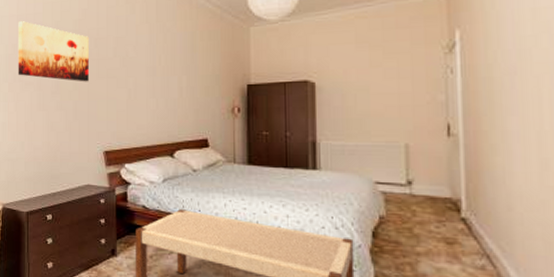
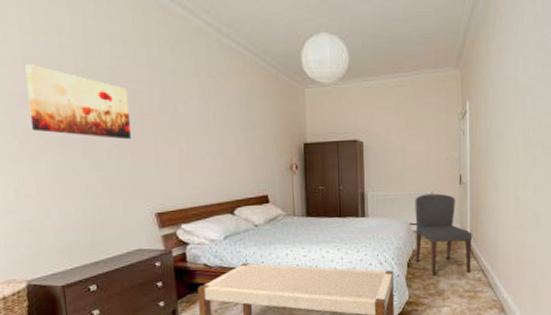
chair: none [382,146,470,257] -> present [415,193,473,276]

